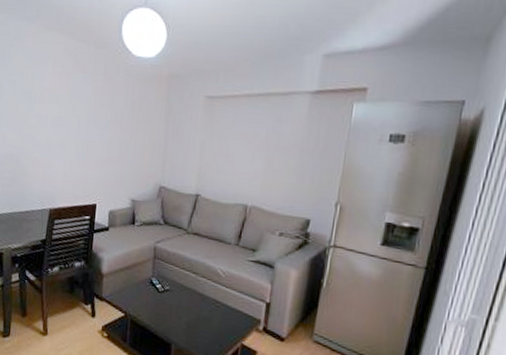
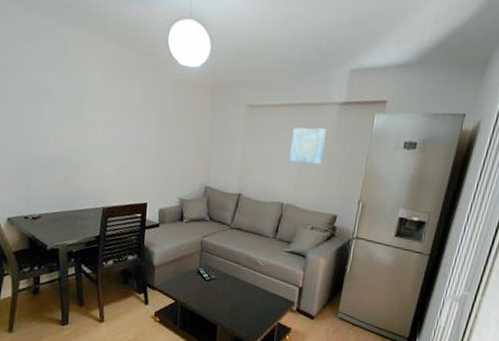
wall art: none [253,120,296,160] -> present [289,127,326,164]

